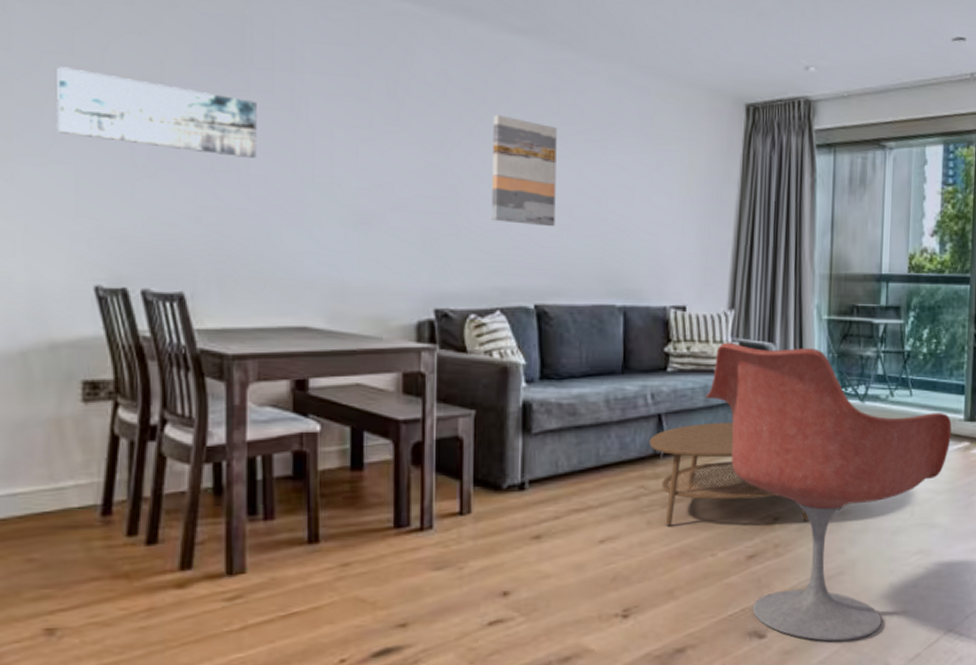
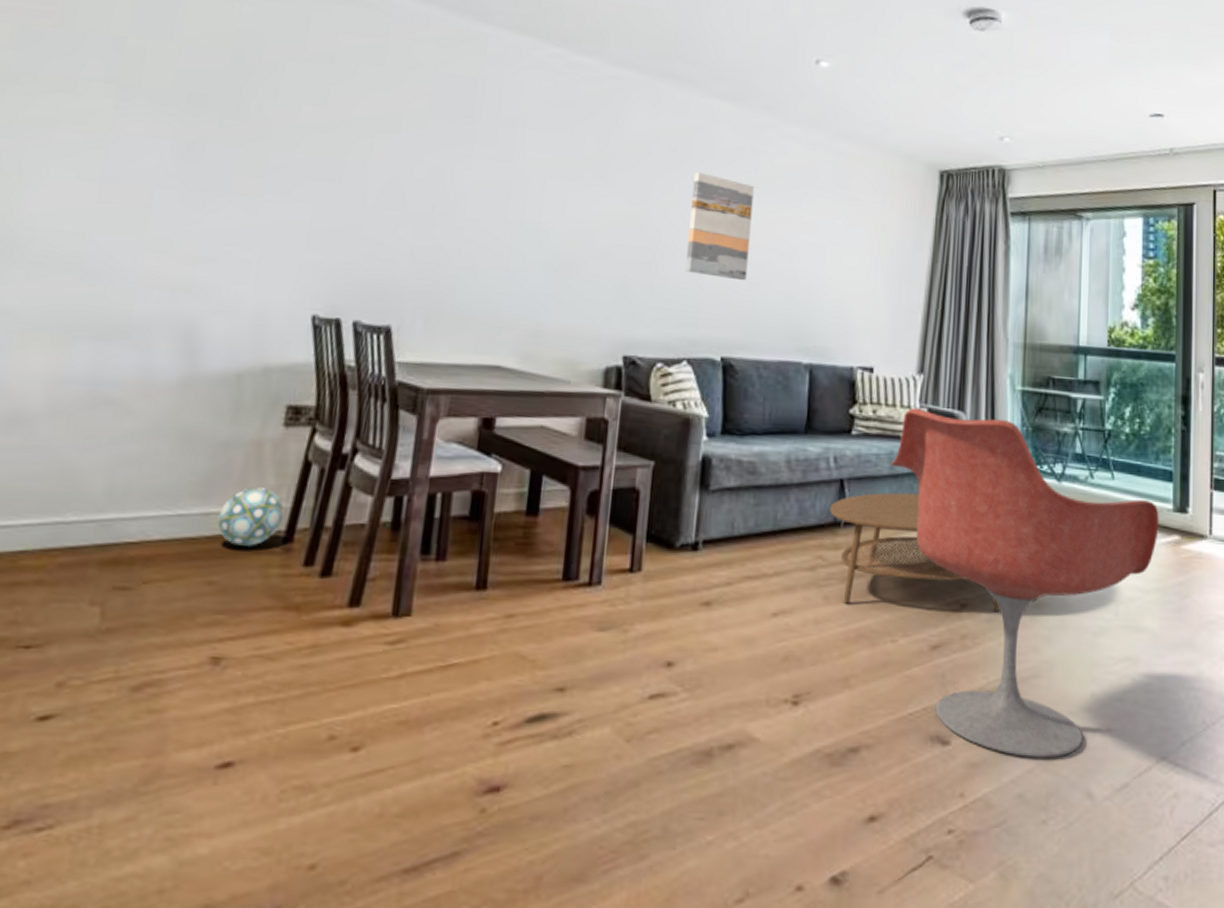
ball: none [27,465,98,523] -> present [217,487,284,546]
wall art: present [57,67,257,158] -> none [303,116,480,203]

